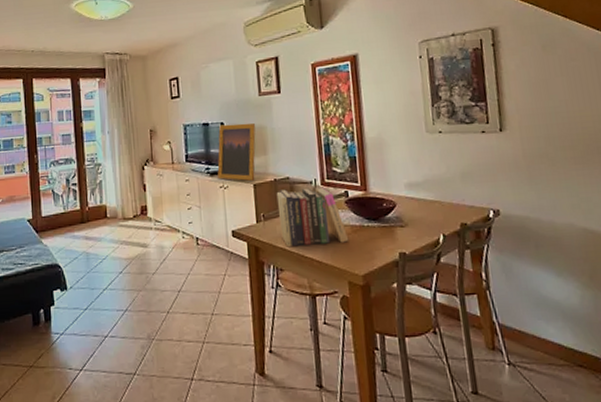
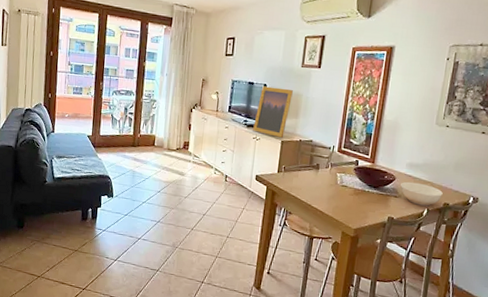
books: present [276,187,349,247] -> none [296,149,351,201]
bowl: none [404,204,456,232] -> present [400,181,443,206]

